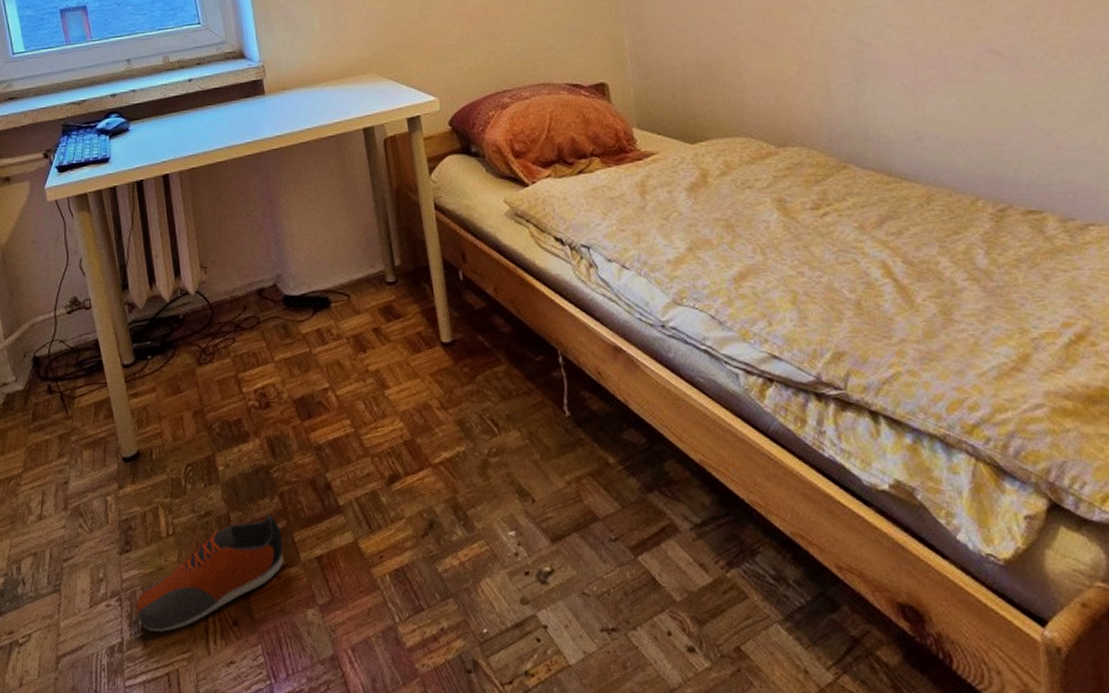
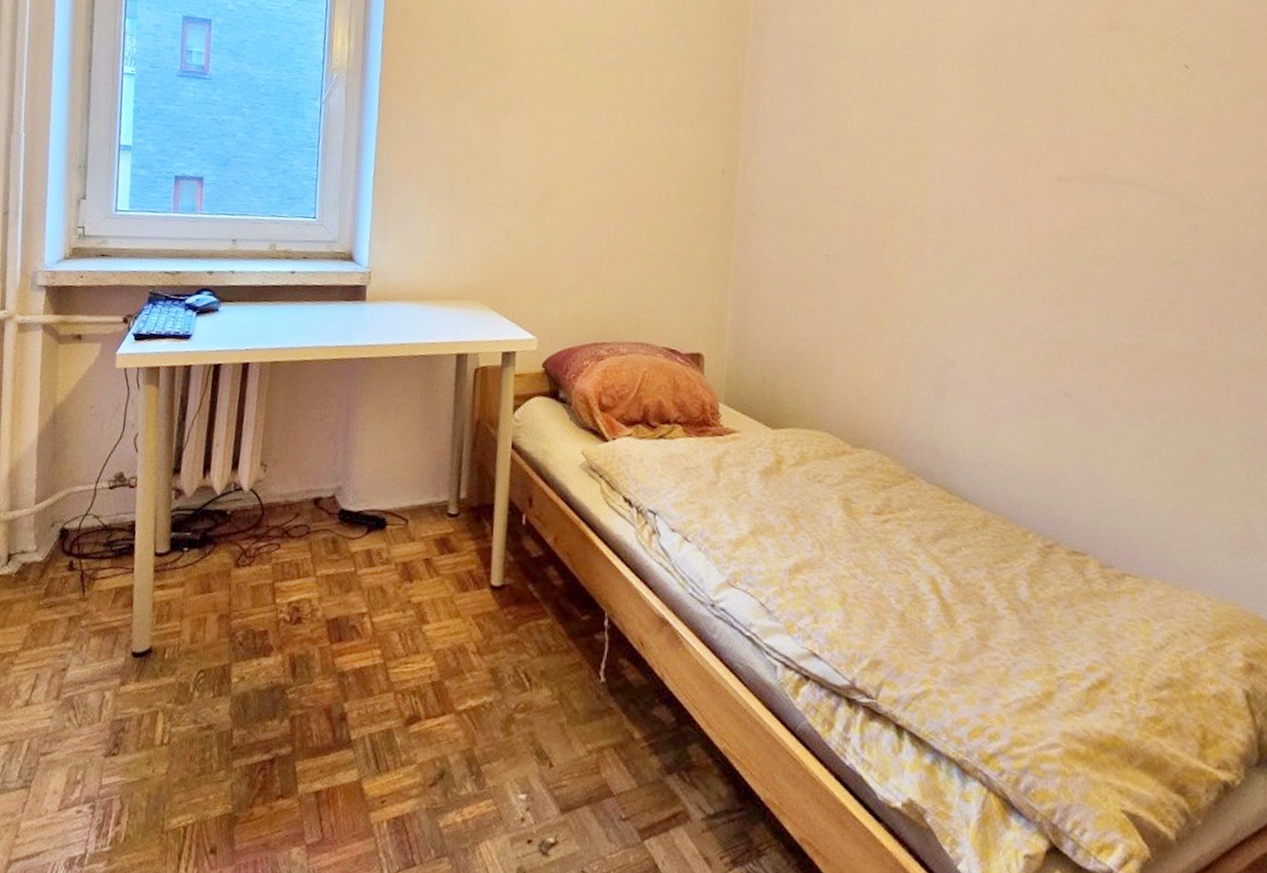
shoe: present [136,513,284,632] -> none [108,736,284,850]

